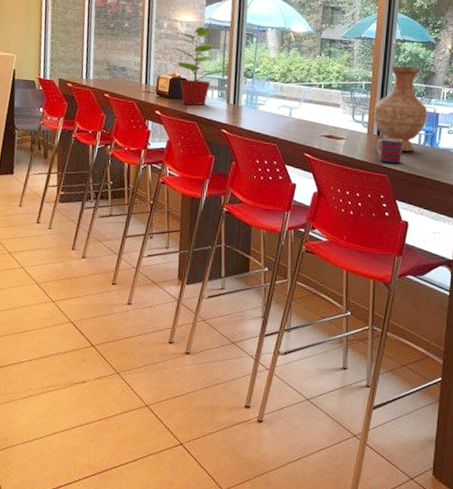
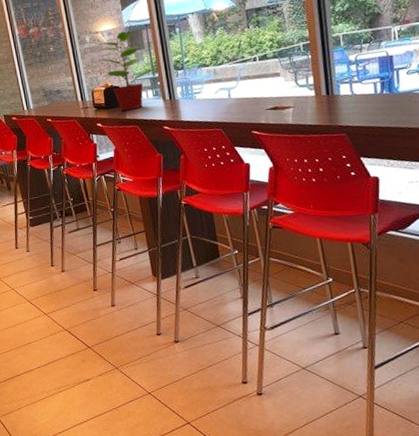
vase: present [374,66,428,152] -> none [318,12,381,105]
mug: present [376,138,403,164] -> none [327,93,359,122]

